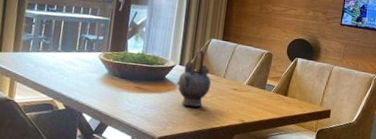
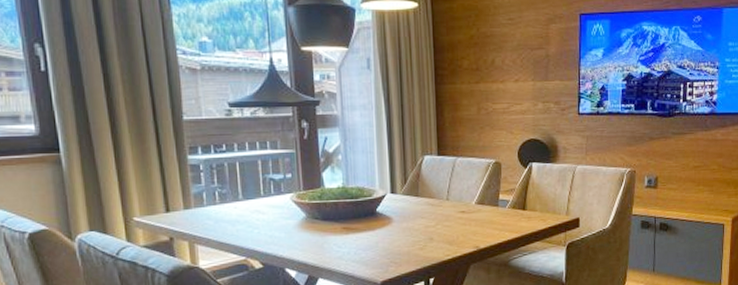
teapot: present [176,49,212,107] -> none [391,171,433,241]

